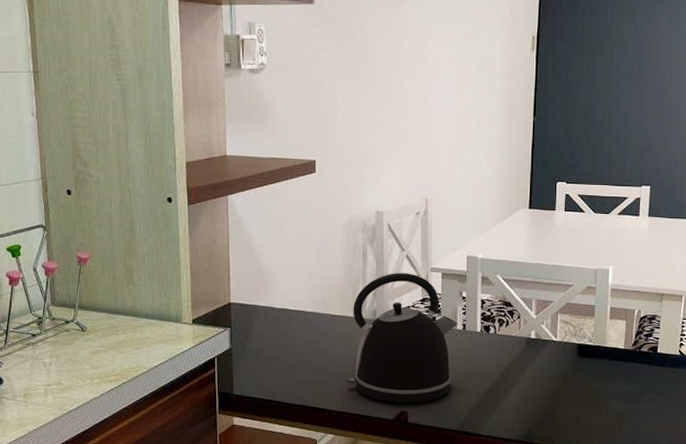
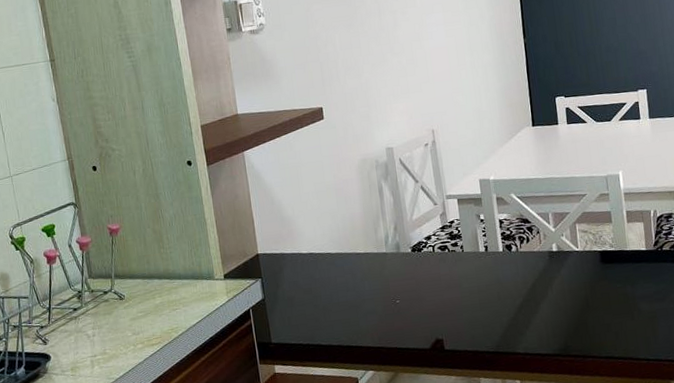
kettle: present [347,273,458,403] -> none [376,203,482,332]

